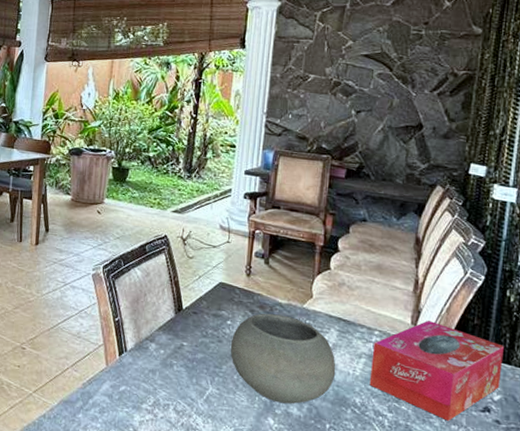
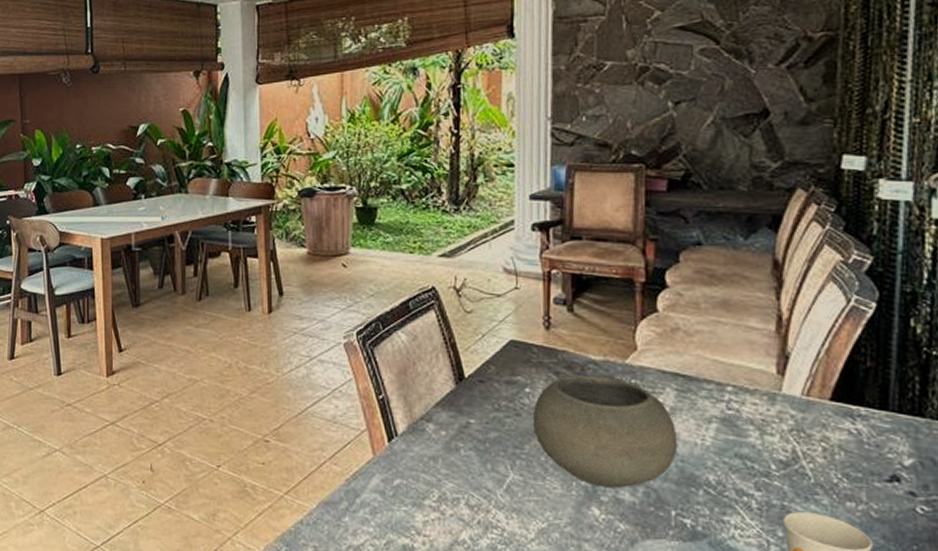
tissue box: present [369,320,504,421] -> none [725,366,913,497]

